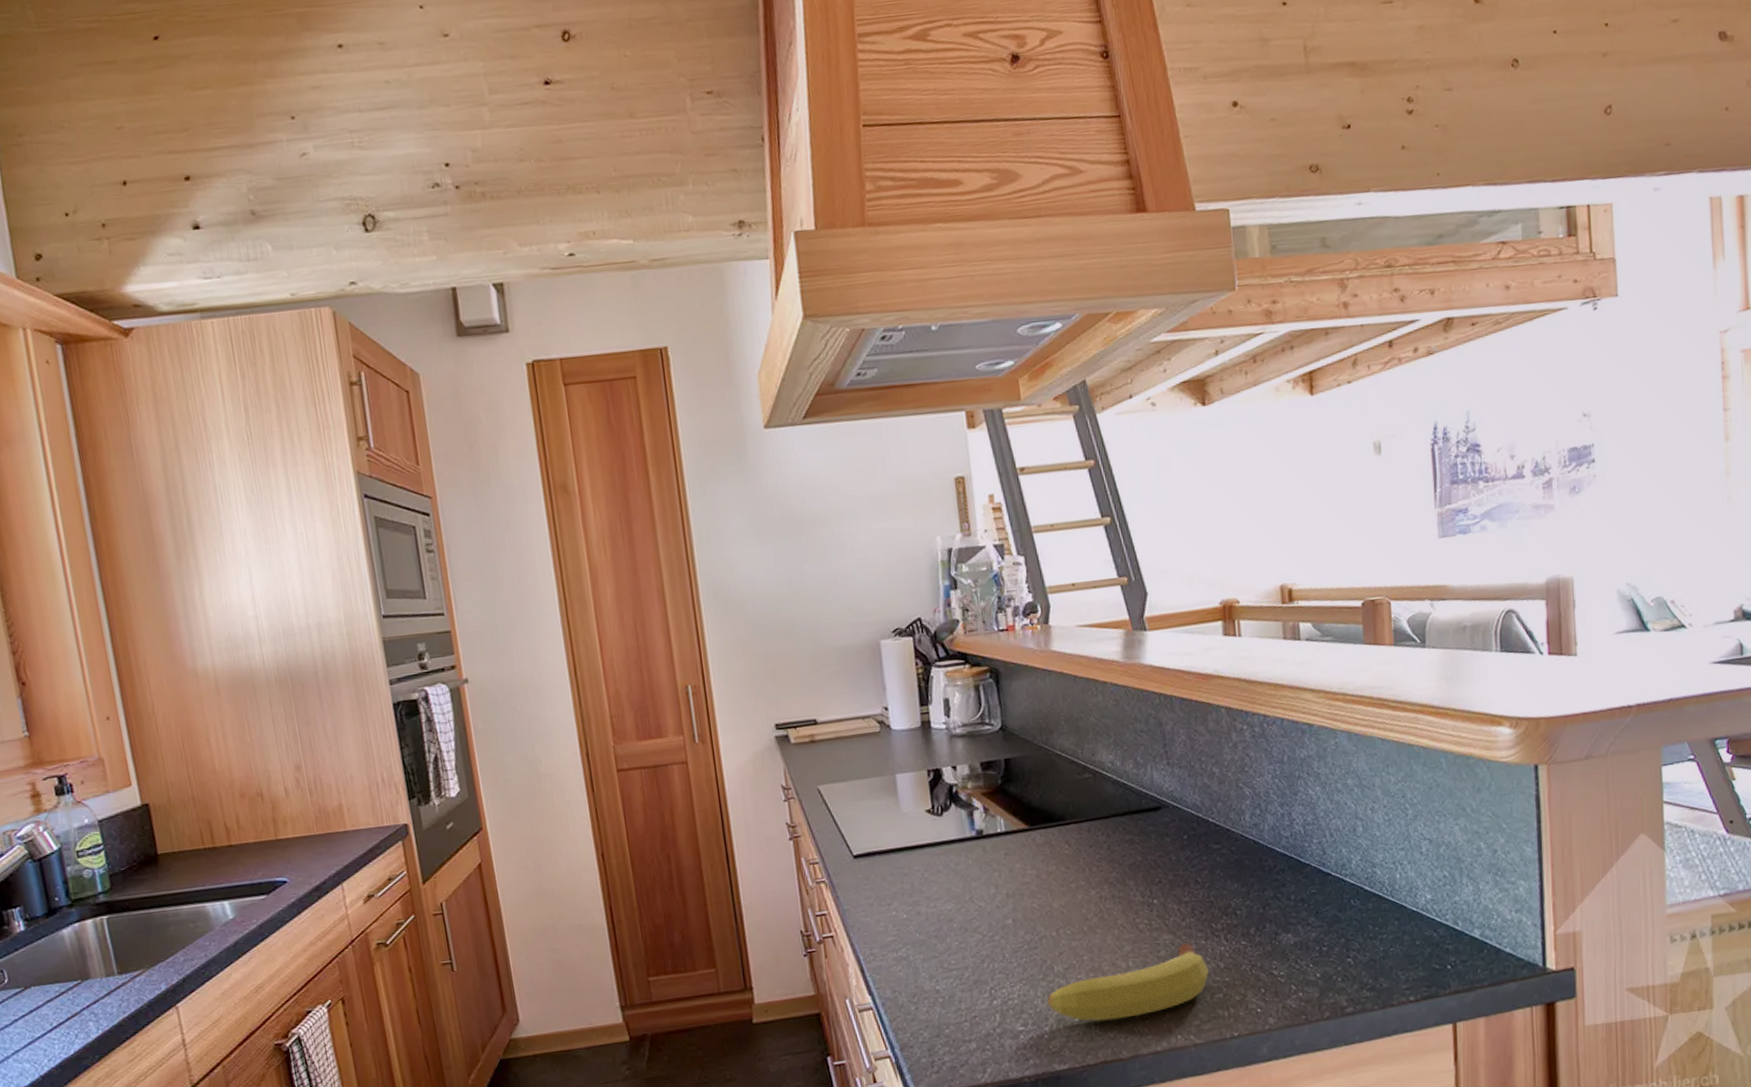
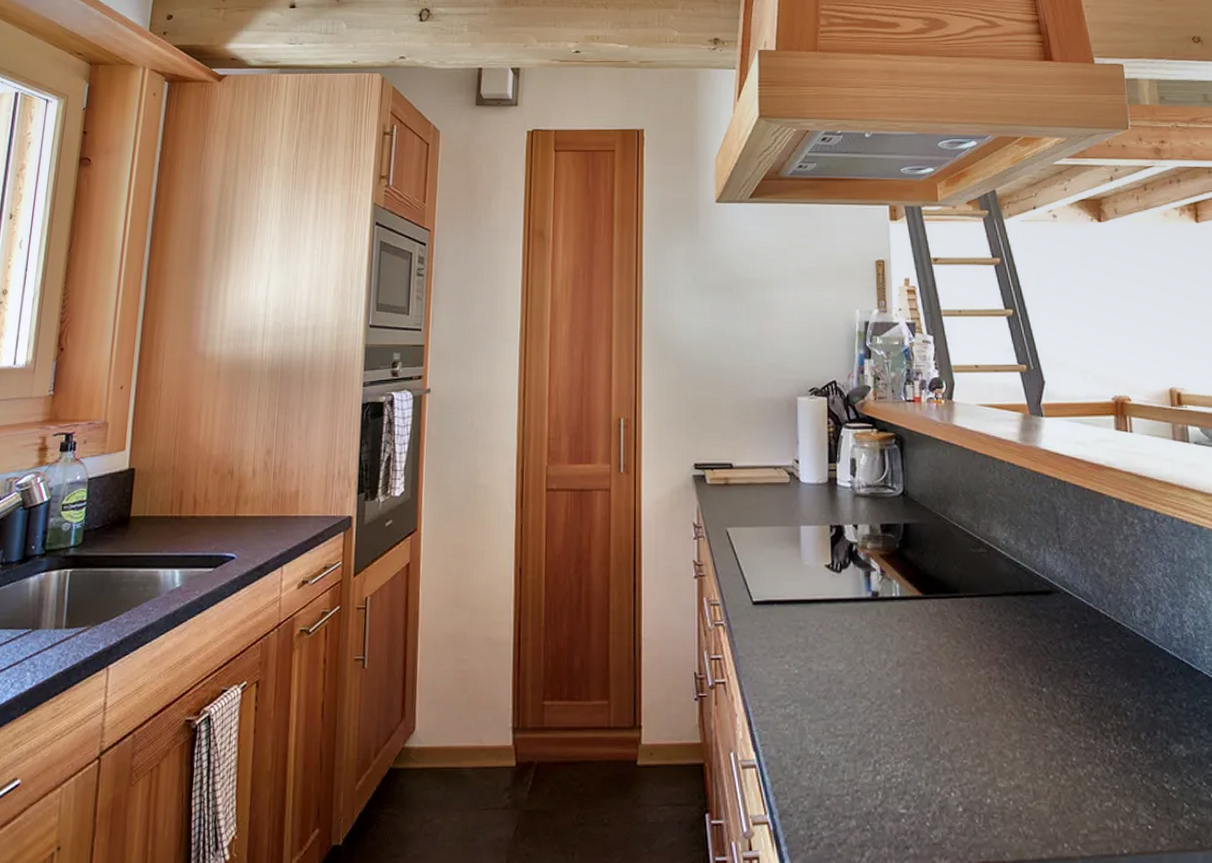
fruit: present [1046,942,1209,1021] -> none [930,739,1098,815]

